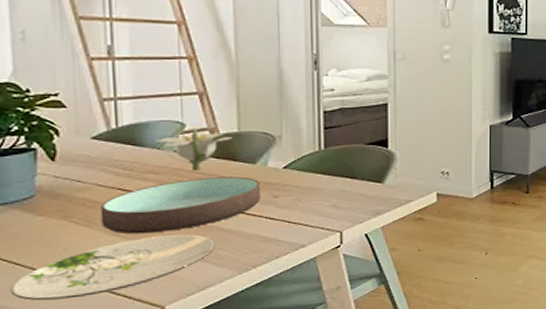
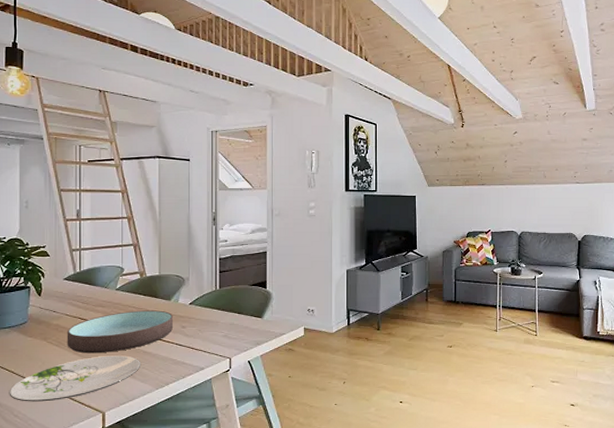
flower: present [155,127,233,171] -> none [104,271,155,305]

